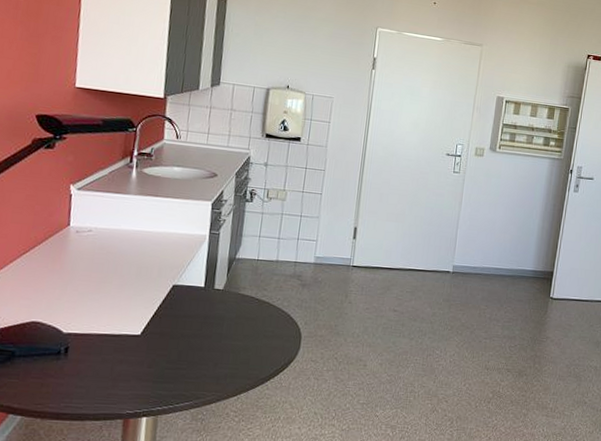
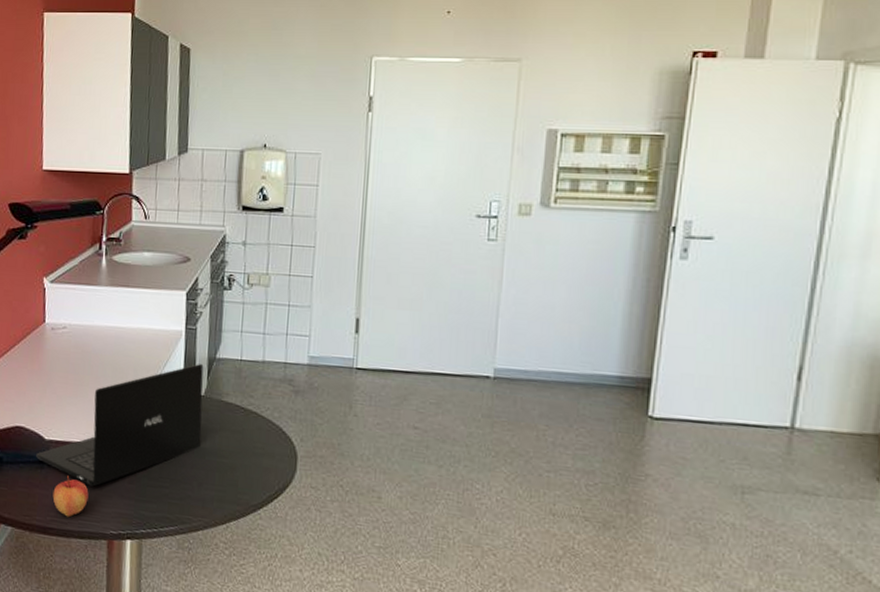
laptop: none [52,263,224,373] -> present [36,364,204,487]
apple: none [68,365,107,402] -> present [52,476,89,518]

